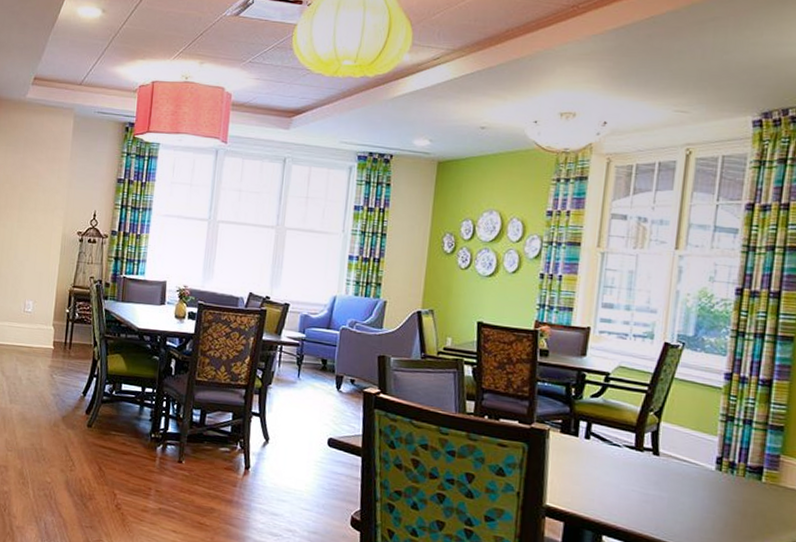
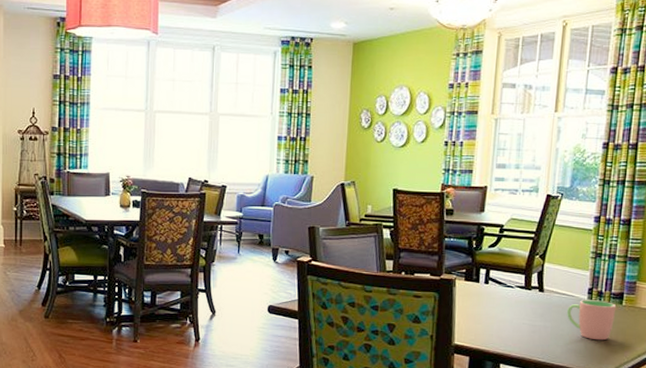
cup: none [689,470,753,522] -> present [567,300,616,341]

